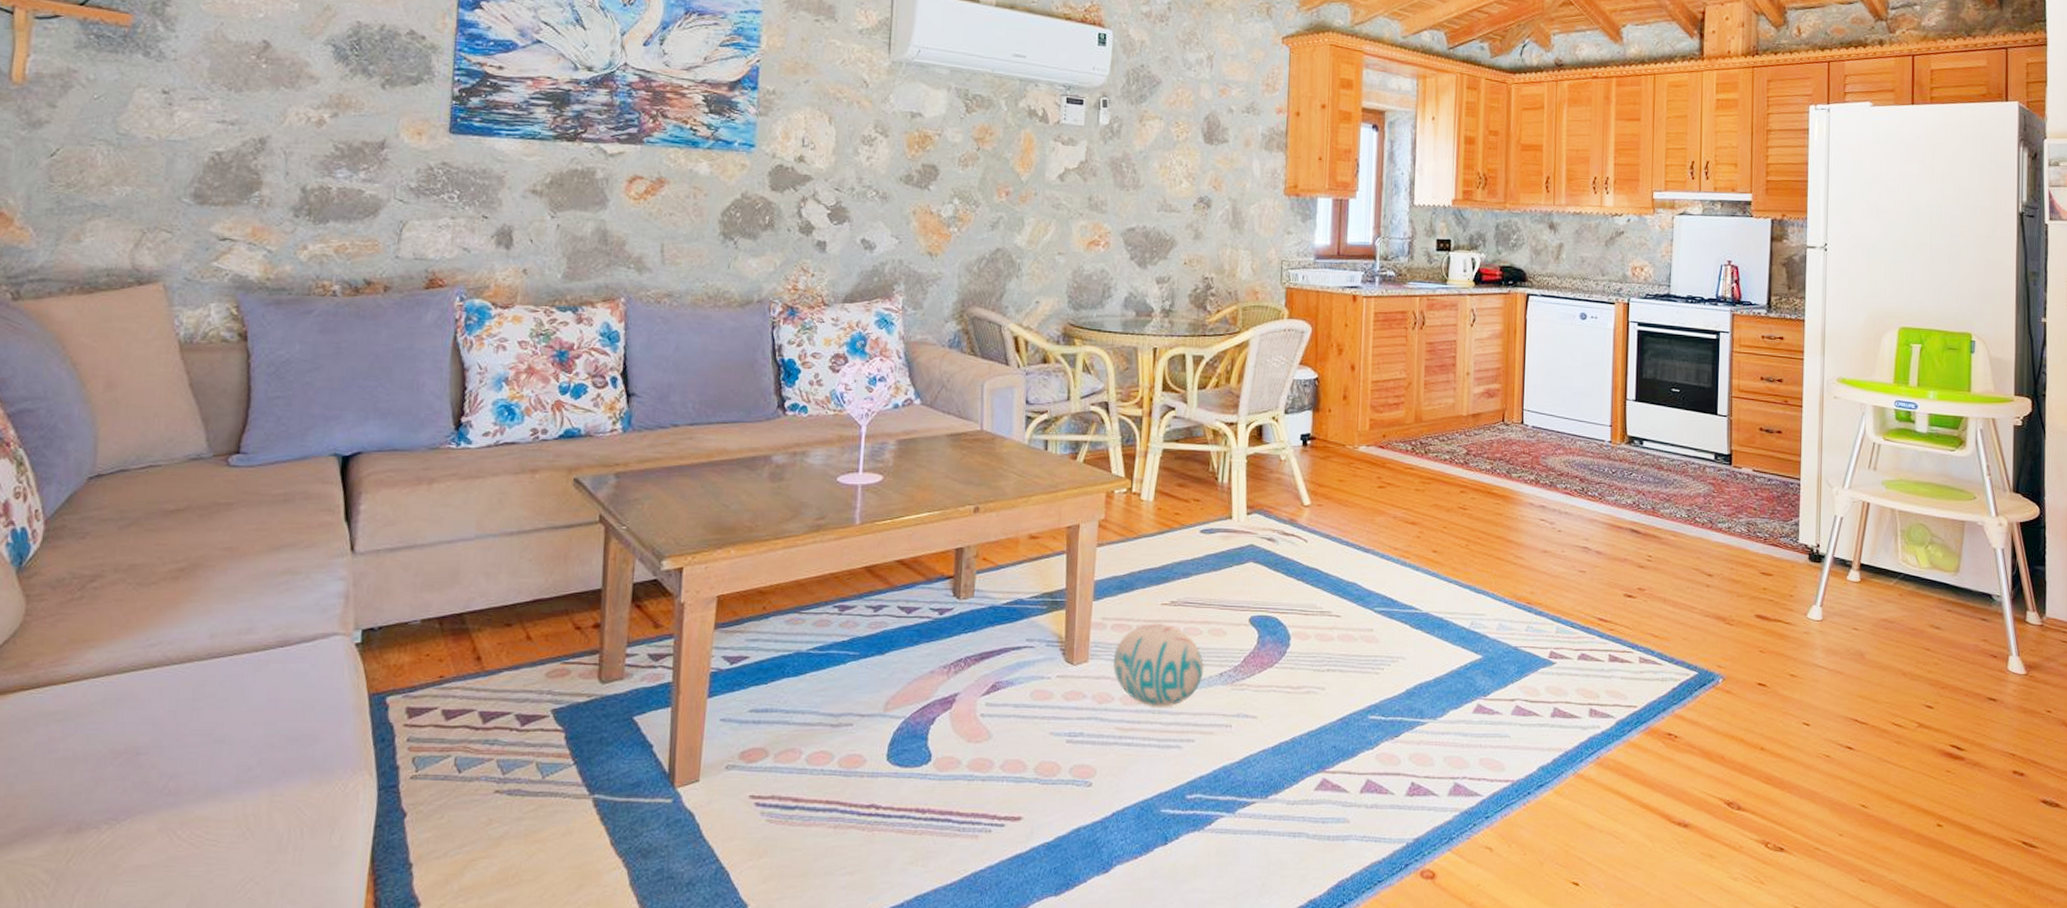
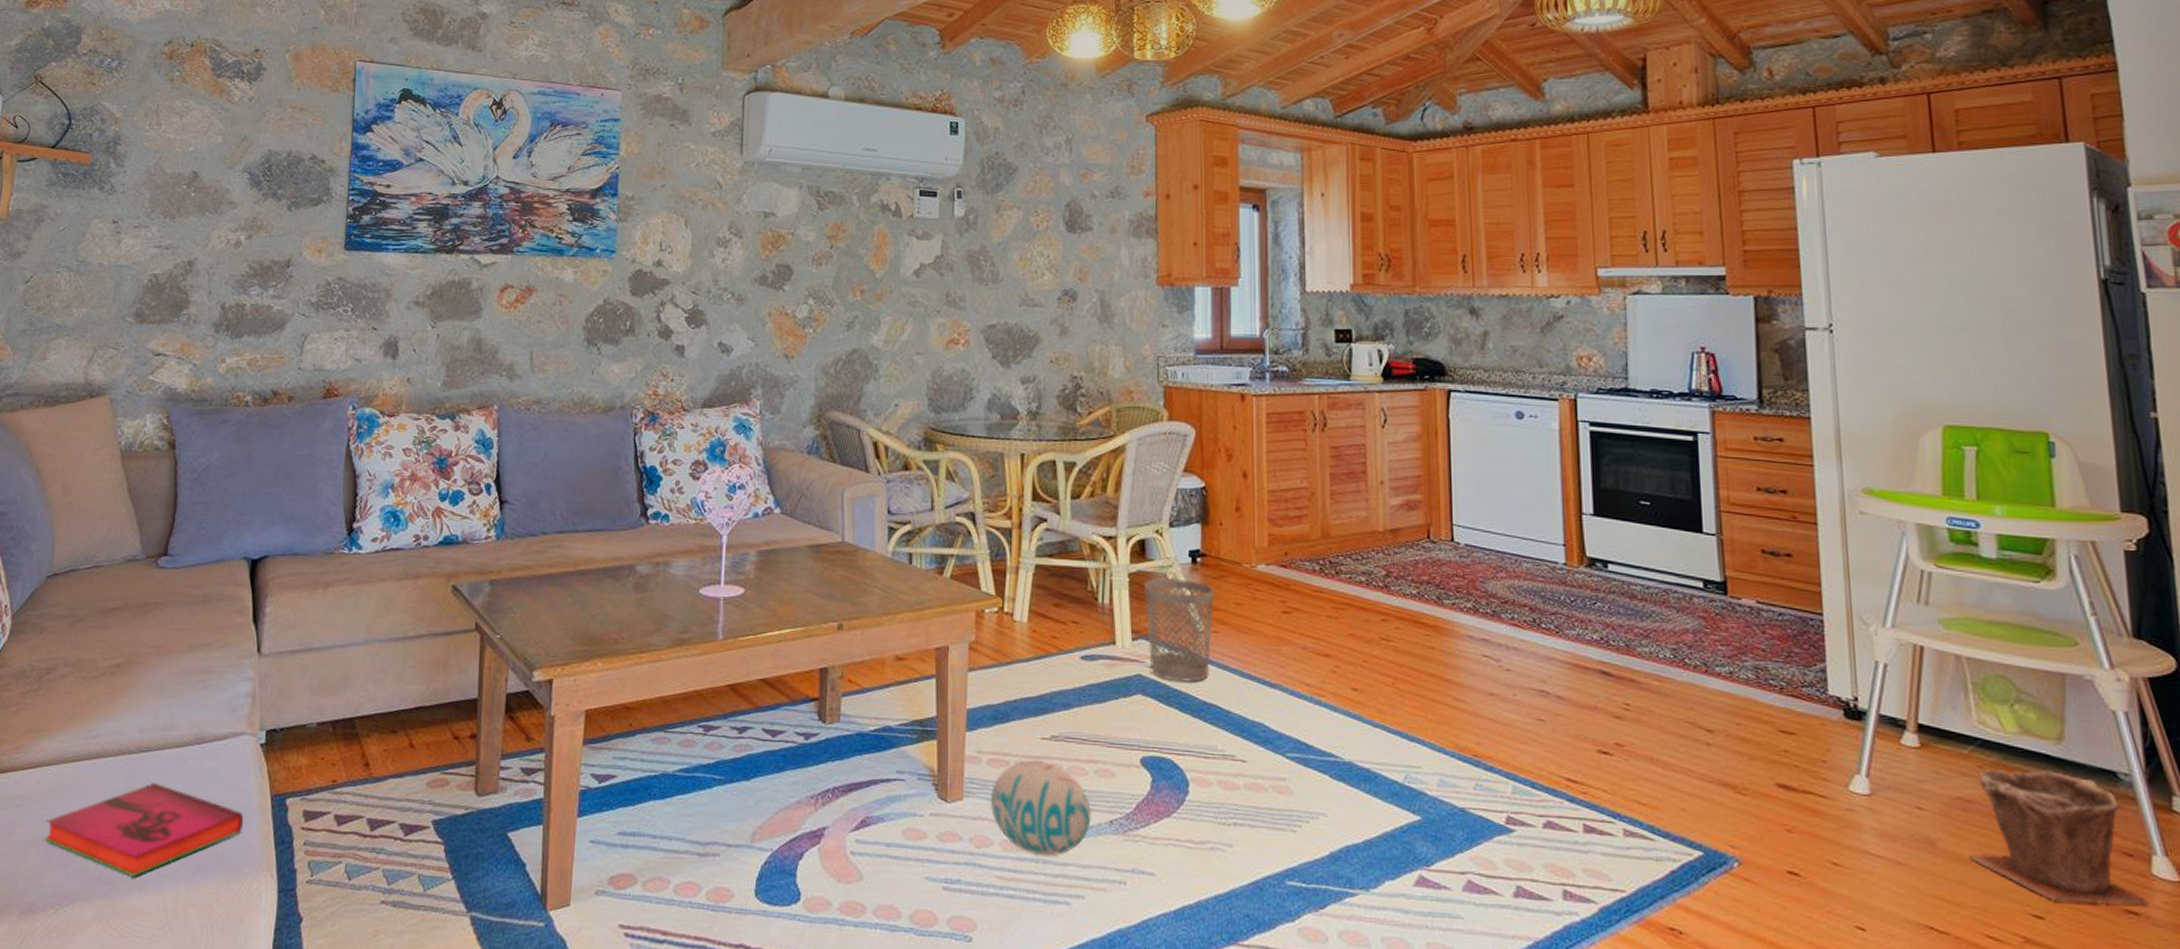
hardback book: none [94,688,337,787] -> present [45,782,244,878]
wastebasket: none [1259,459,1321,550] -> present [1145,578,1214,682]
plant pot: none [1887,596,2004,695] -> present [1969,769,2149,906]

